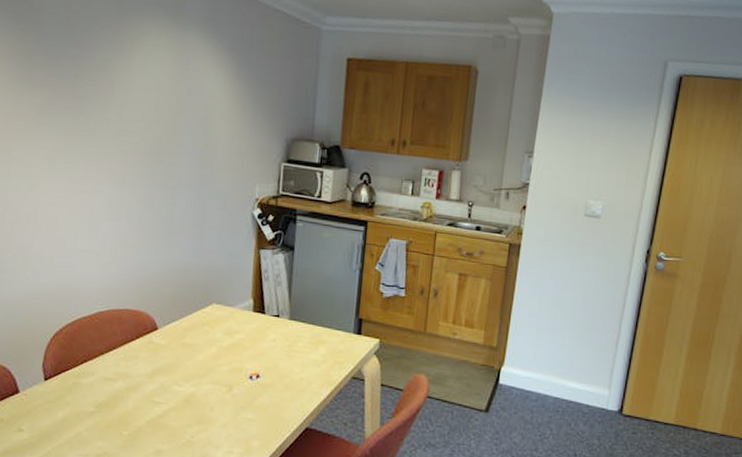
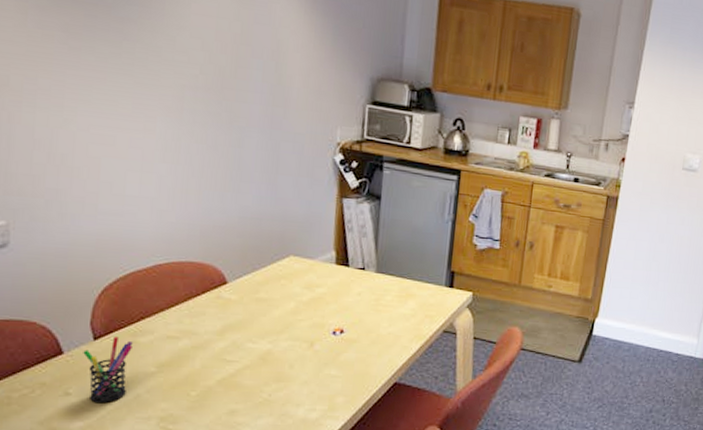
pen holder: none [35,378,76,440] -> present [83,337,133,404]

